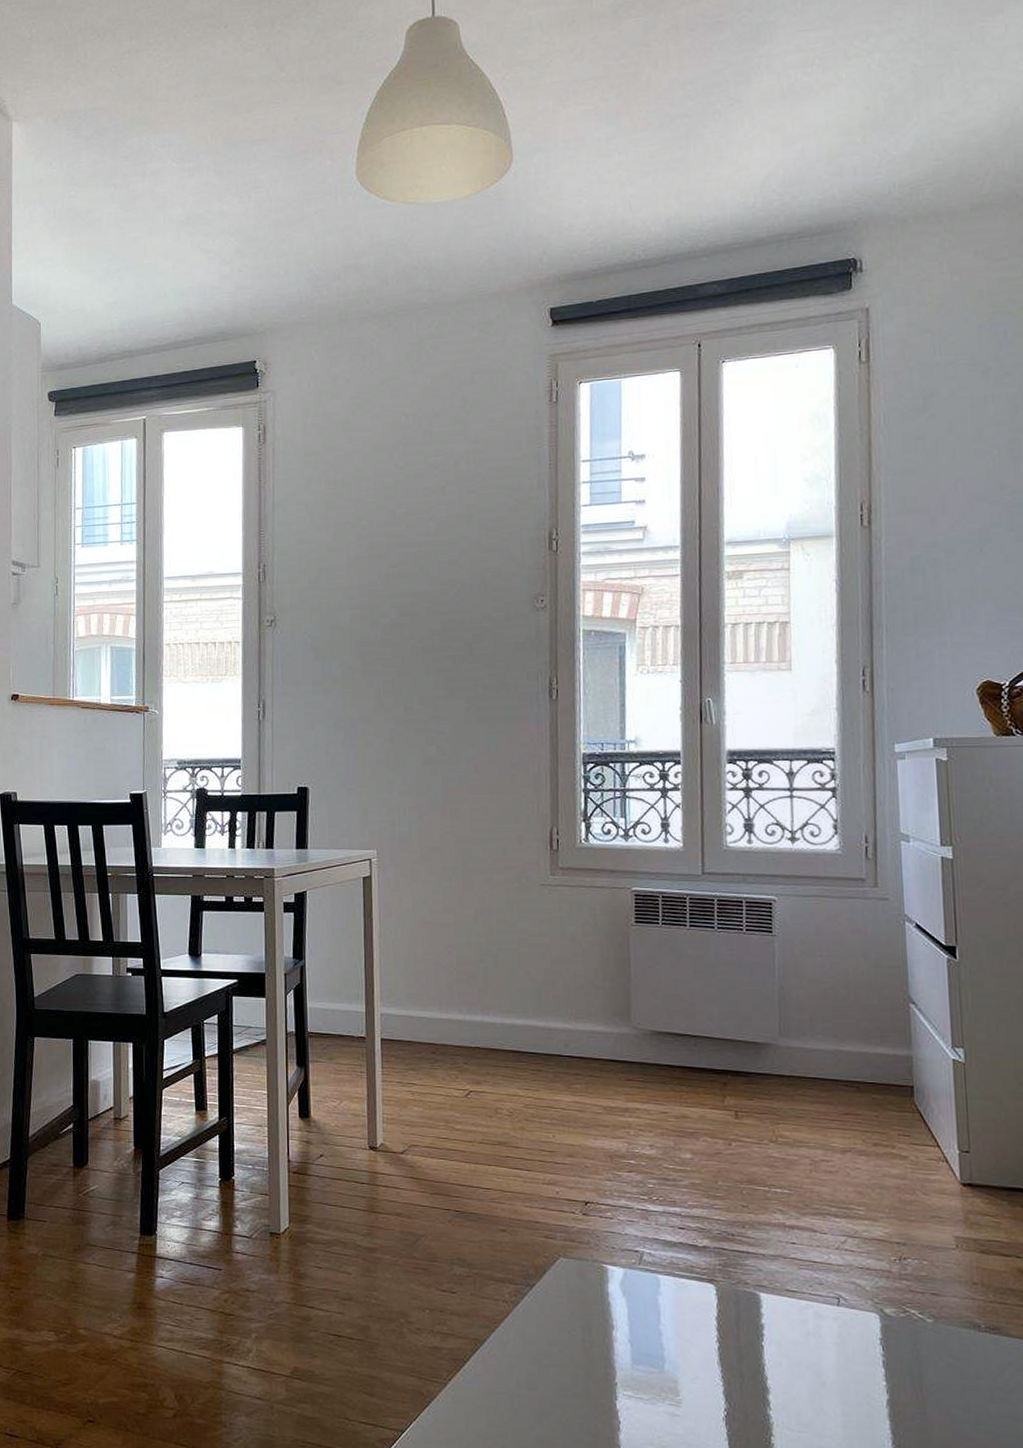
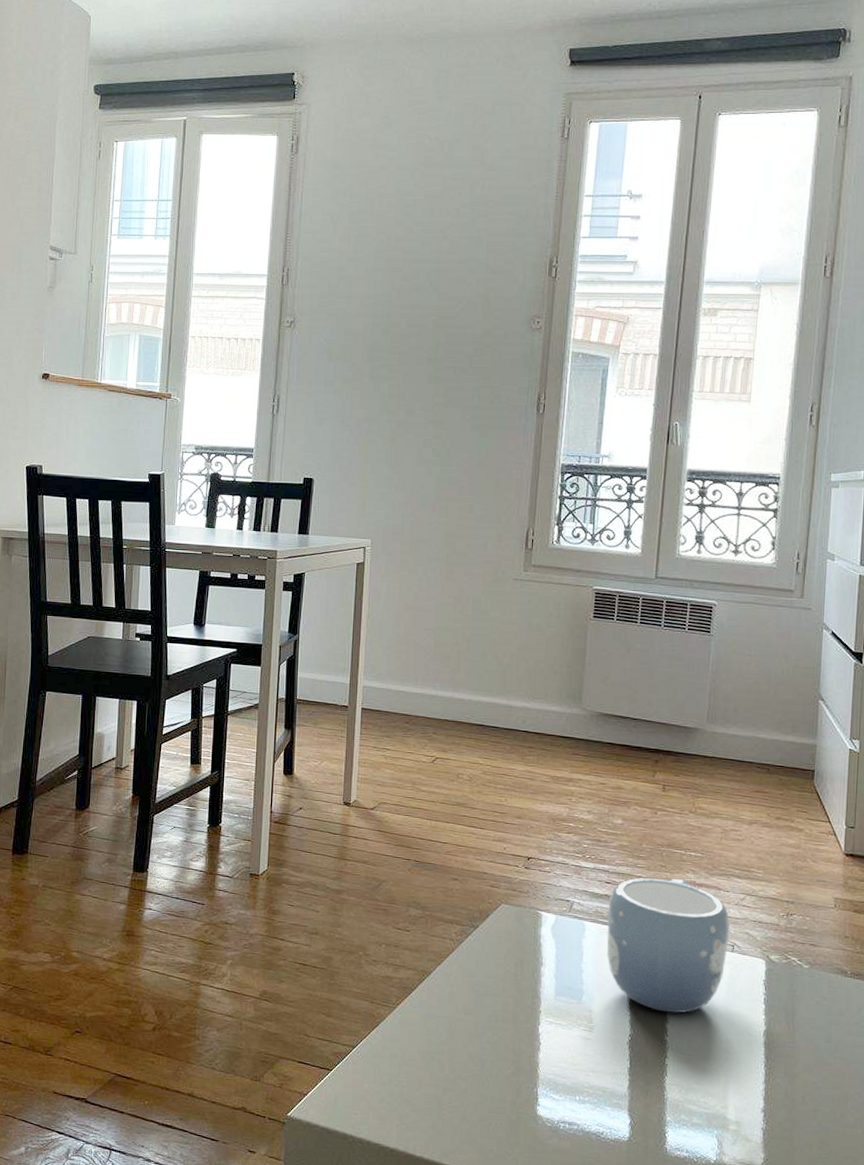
mug: none [684,1220,833,1382] -> present [607,877,730,1014]

